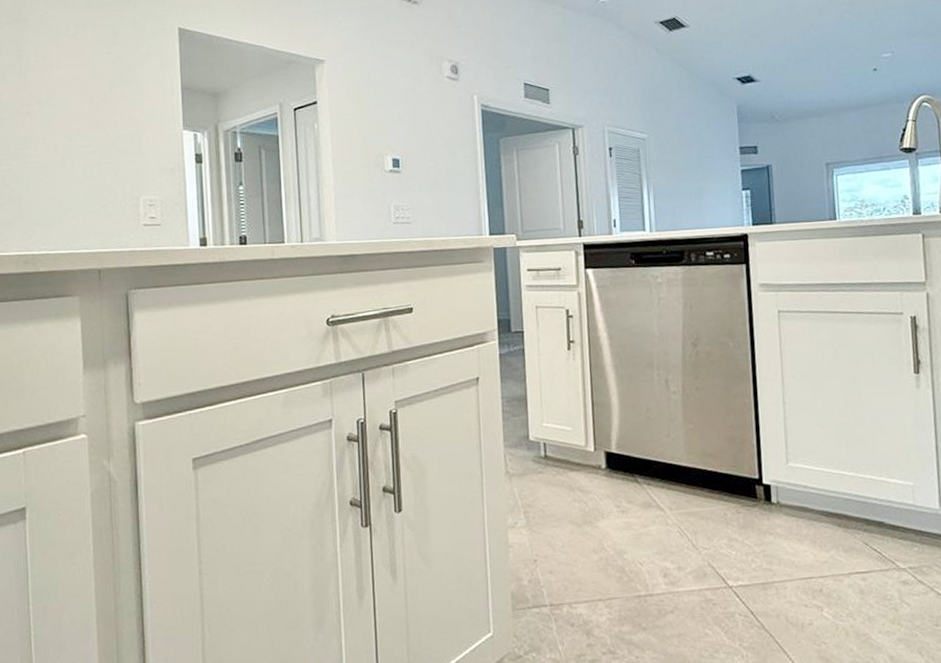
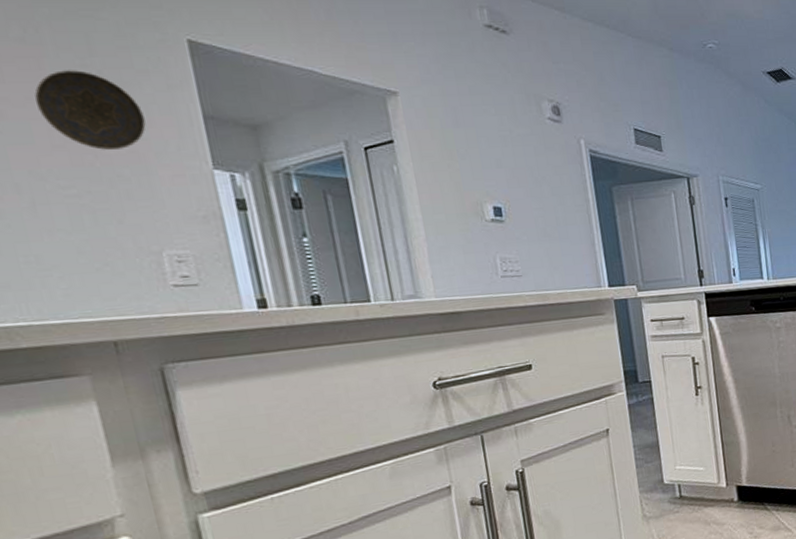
decorative plate: none [76,56,142,117] -> present [34,70,146,150]

